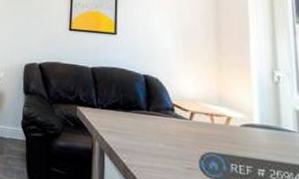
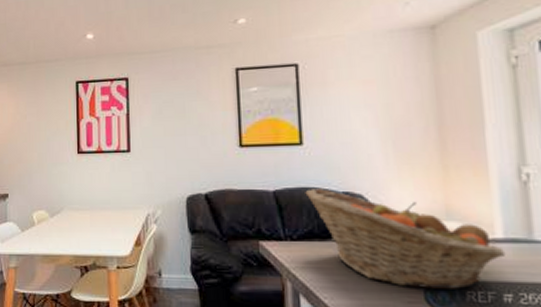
fruit basket: none [115,69,261,162] -> present [305,189,506,289]

